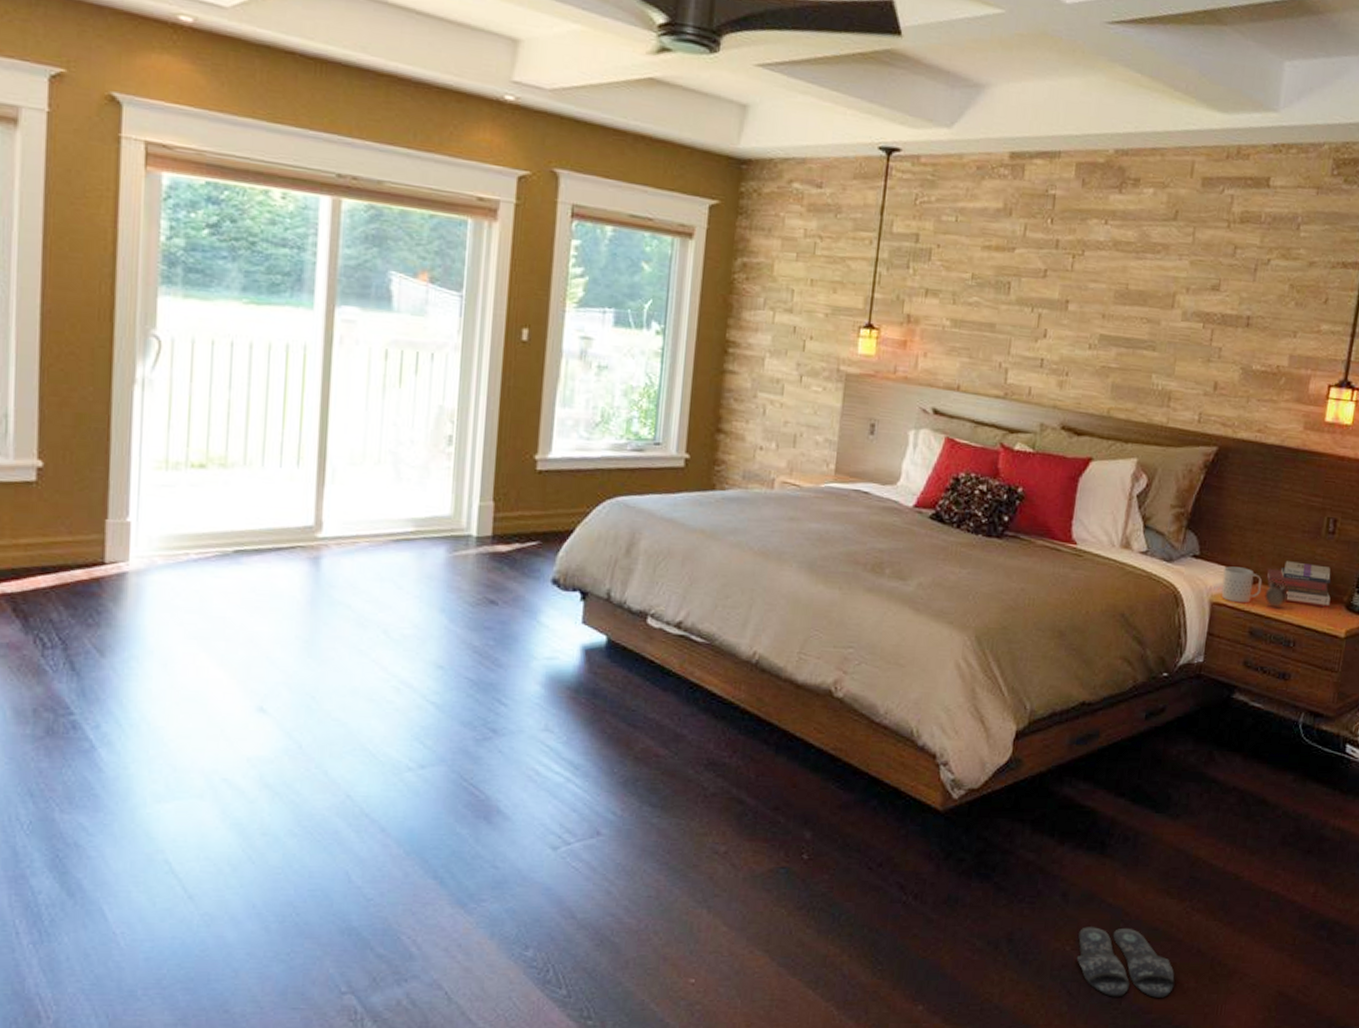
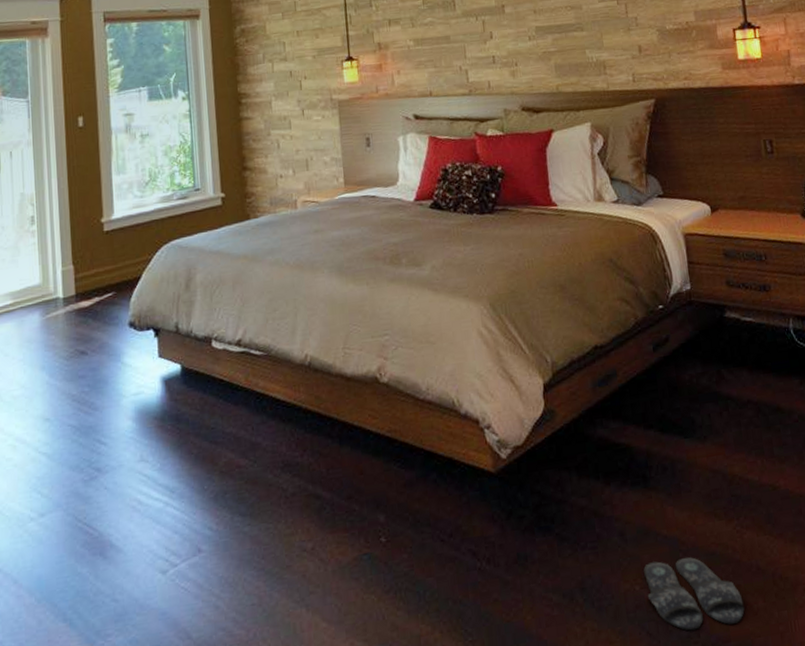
mug: present [1221,566,1263,604] -> none [687,197,725,230]
alarm clock: present [1265,578,1289,609] -> none [728,201,749,228]
books: present [1266,561,1332,608] -> none [724,182,787,221]

